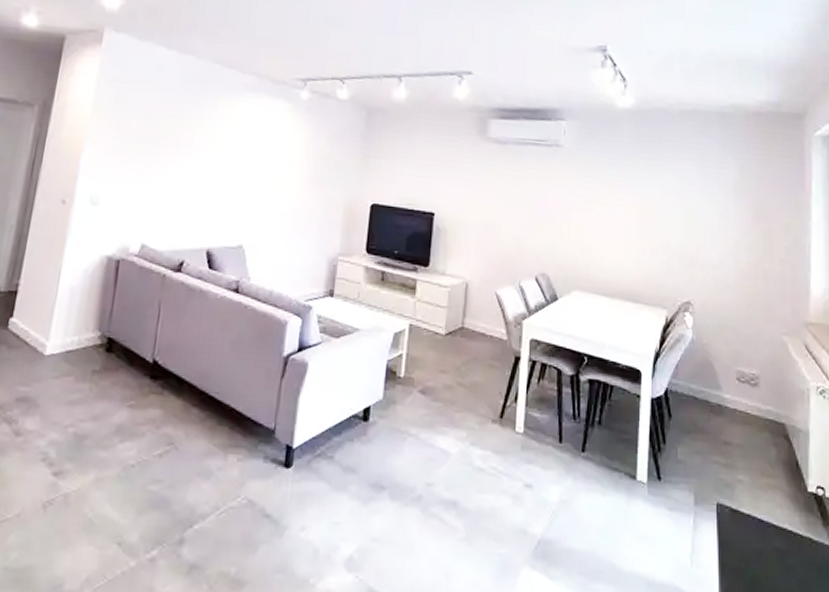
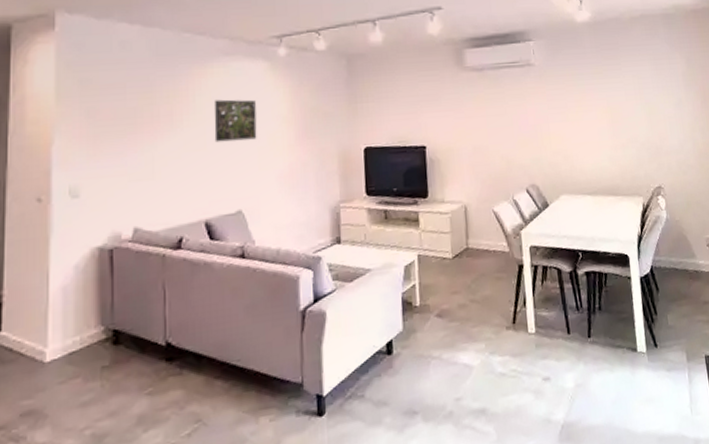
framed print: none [228,133,272,178] -> present [214,99,257,142]

